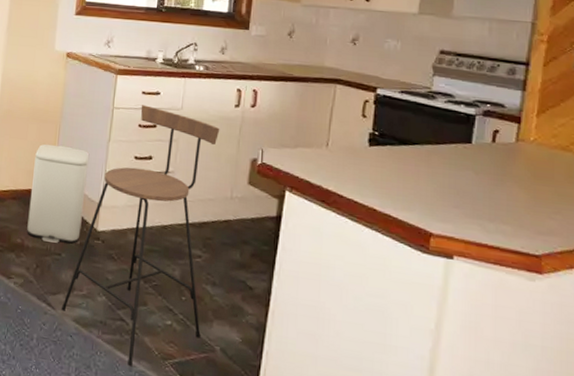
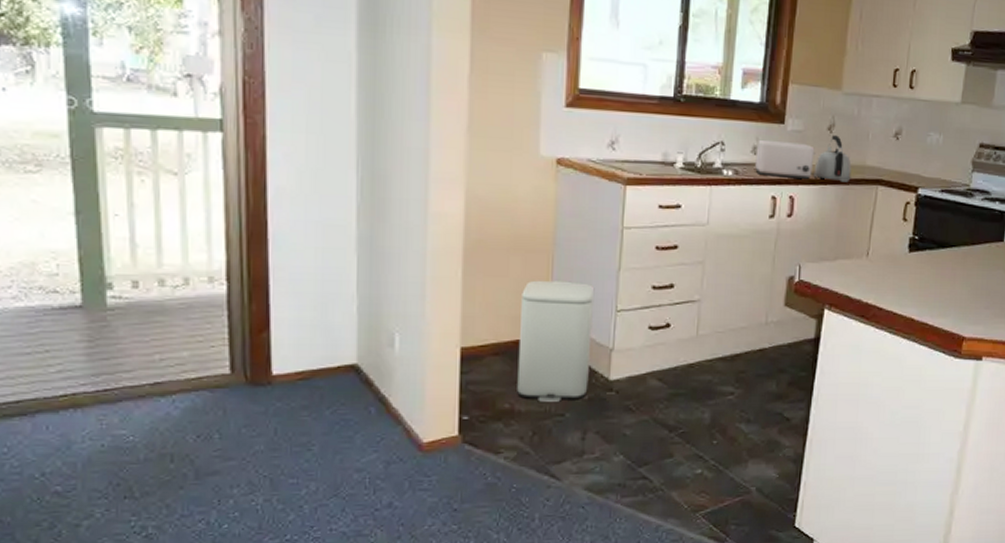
bar stool: present [61,105,220,366] -> none [568,222,753,526]
toaster: none [223,42,277,77] -> present [755,139,816,180]
kettle: none [275,40,311,80] -> present [813,135,852,182]

